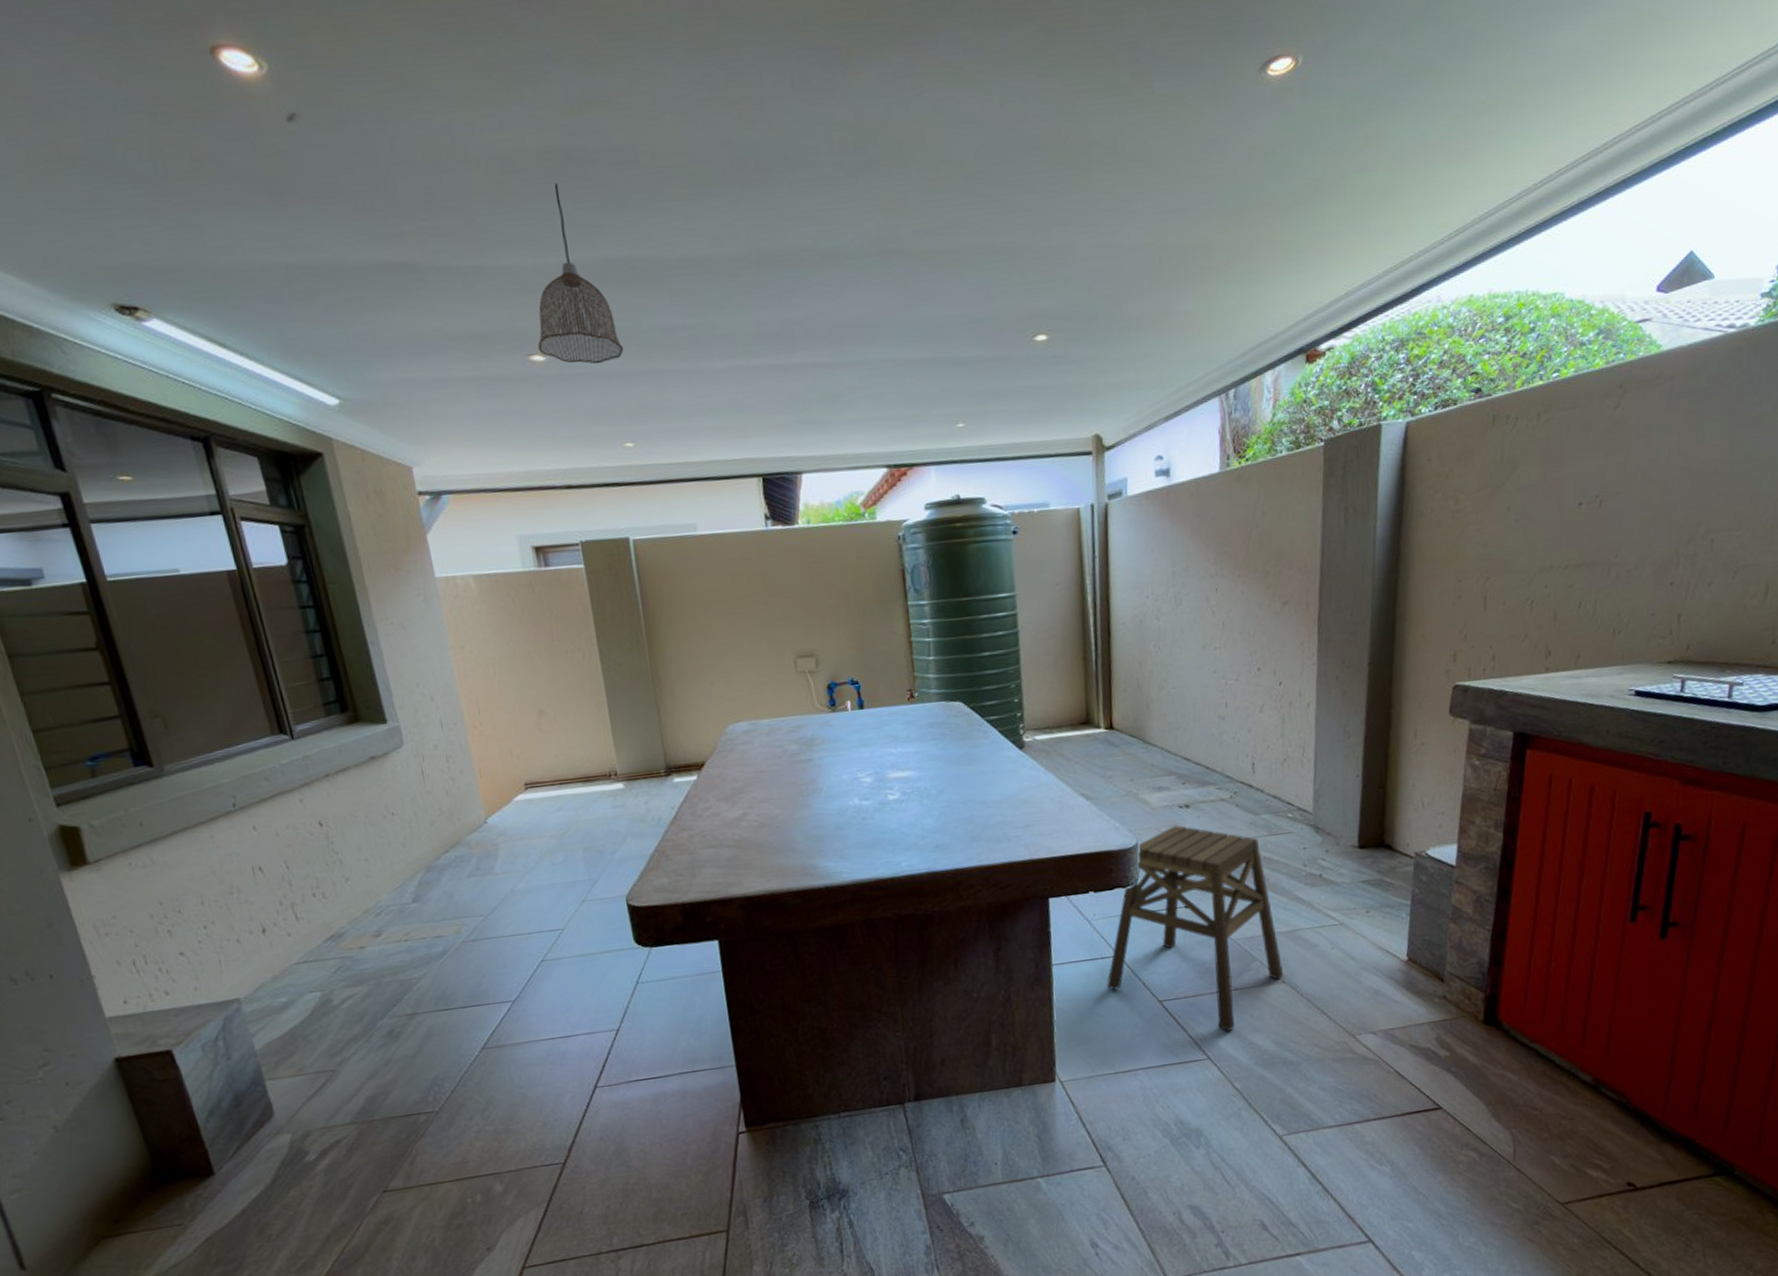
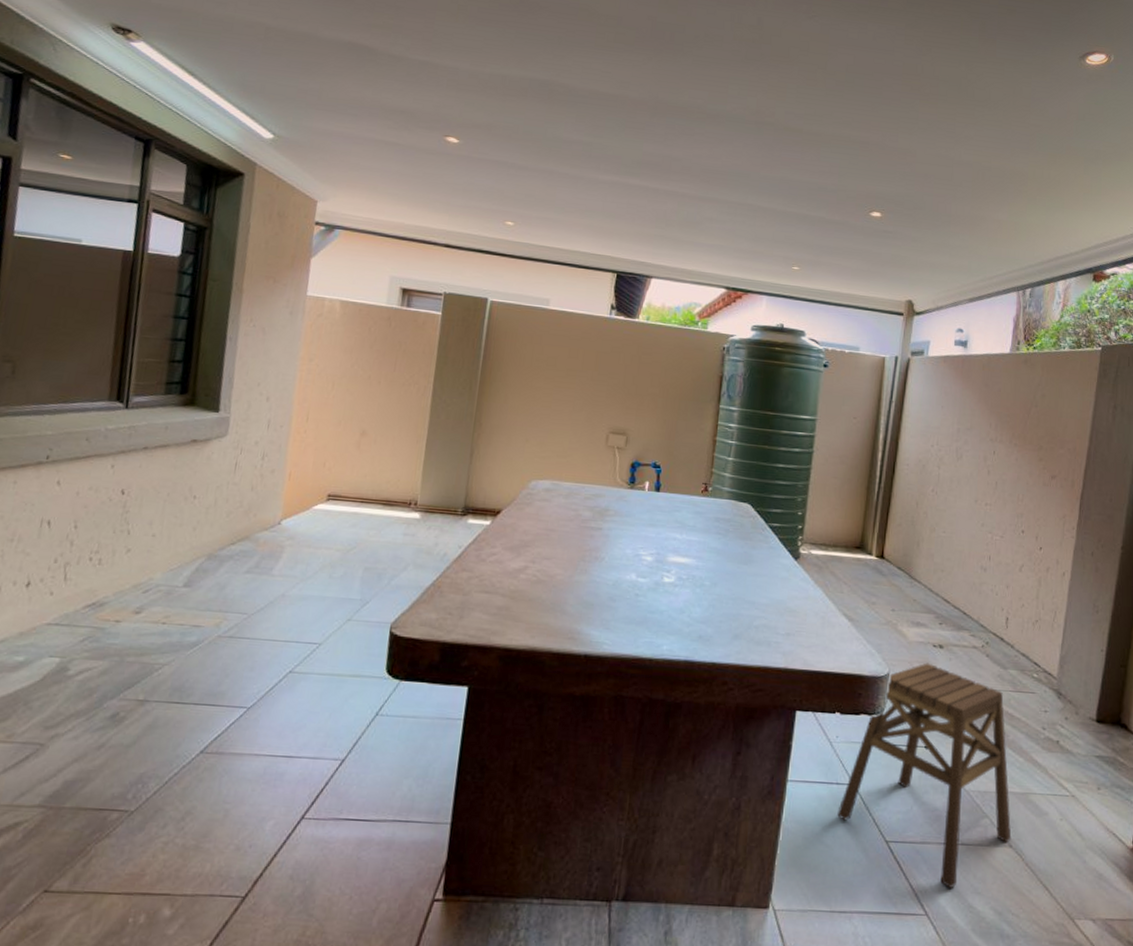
pendant lamp: present [538,182,624,364] -> none [455,15,527,155]

